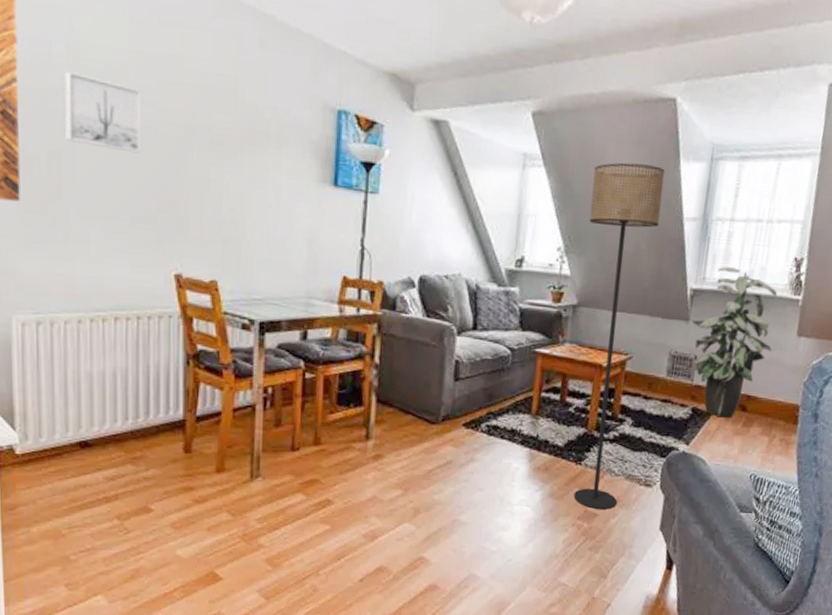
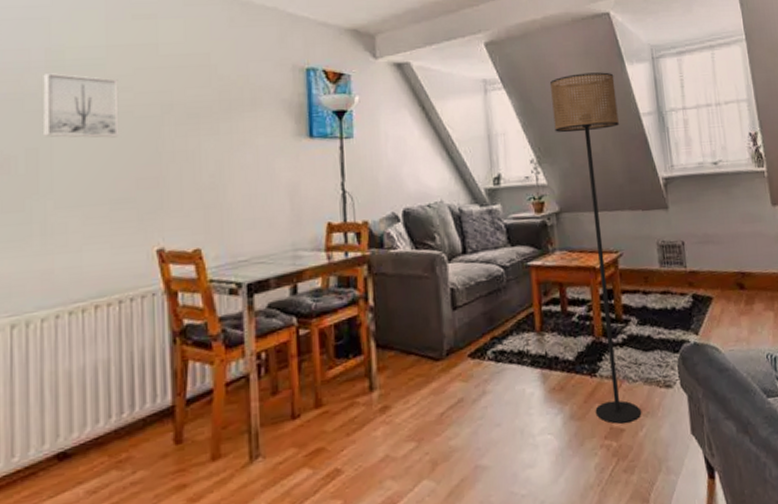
indoor plant: present [691,267,777,418] -> none [670,151,752,300]

